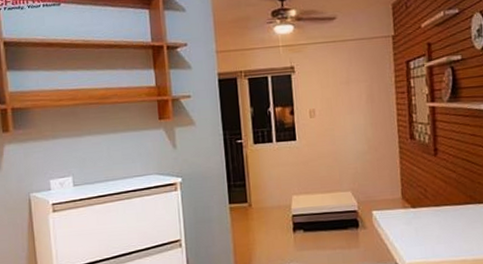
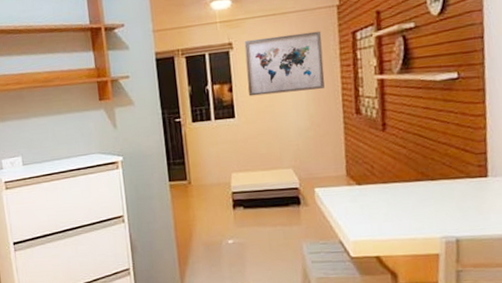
wall art: none [305,59,381,120] -> present [244,30,325,97]

